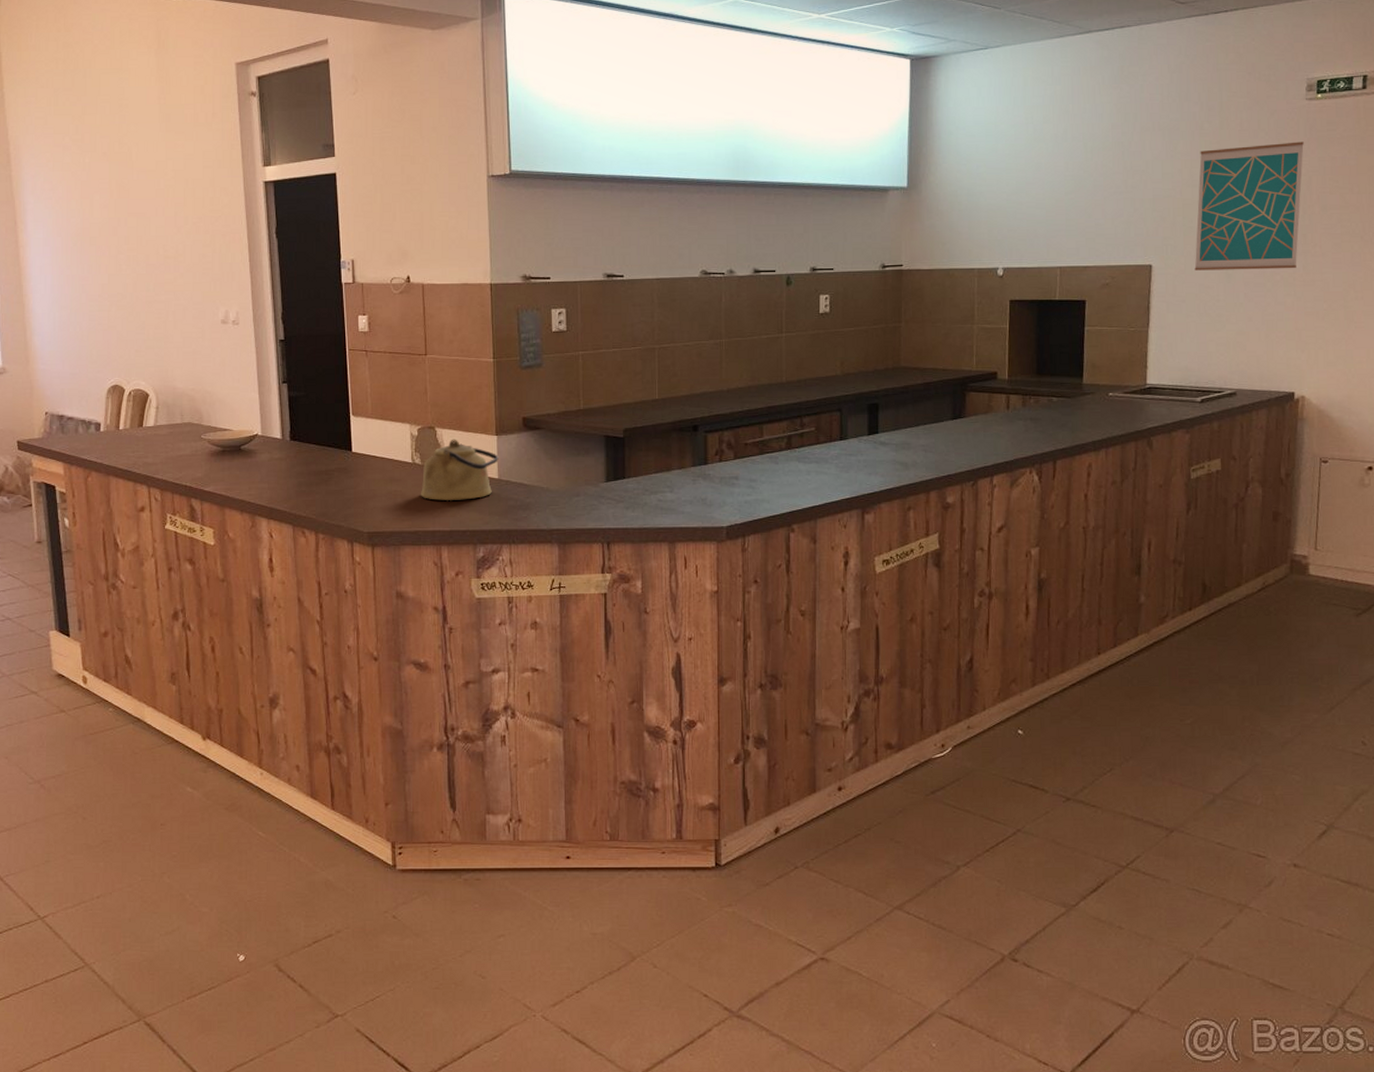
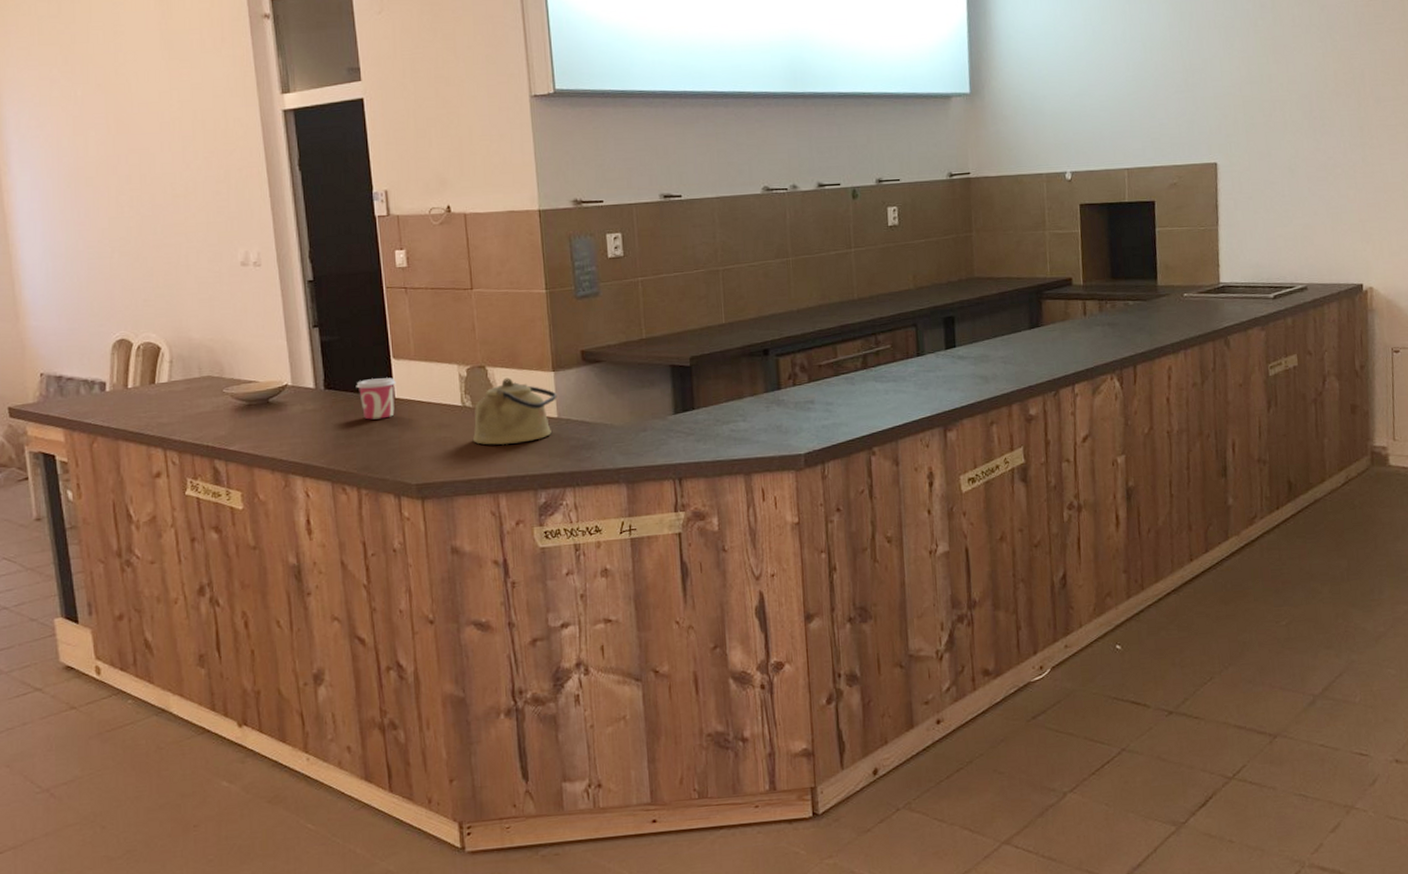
cup: none [318,433,354,471] -> present [356,378,396,420]
wall art: present [1194,141,1304,271] -> none [1256,35,1356,167]

